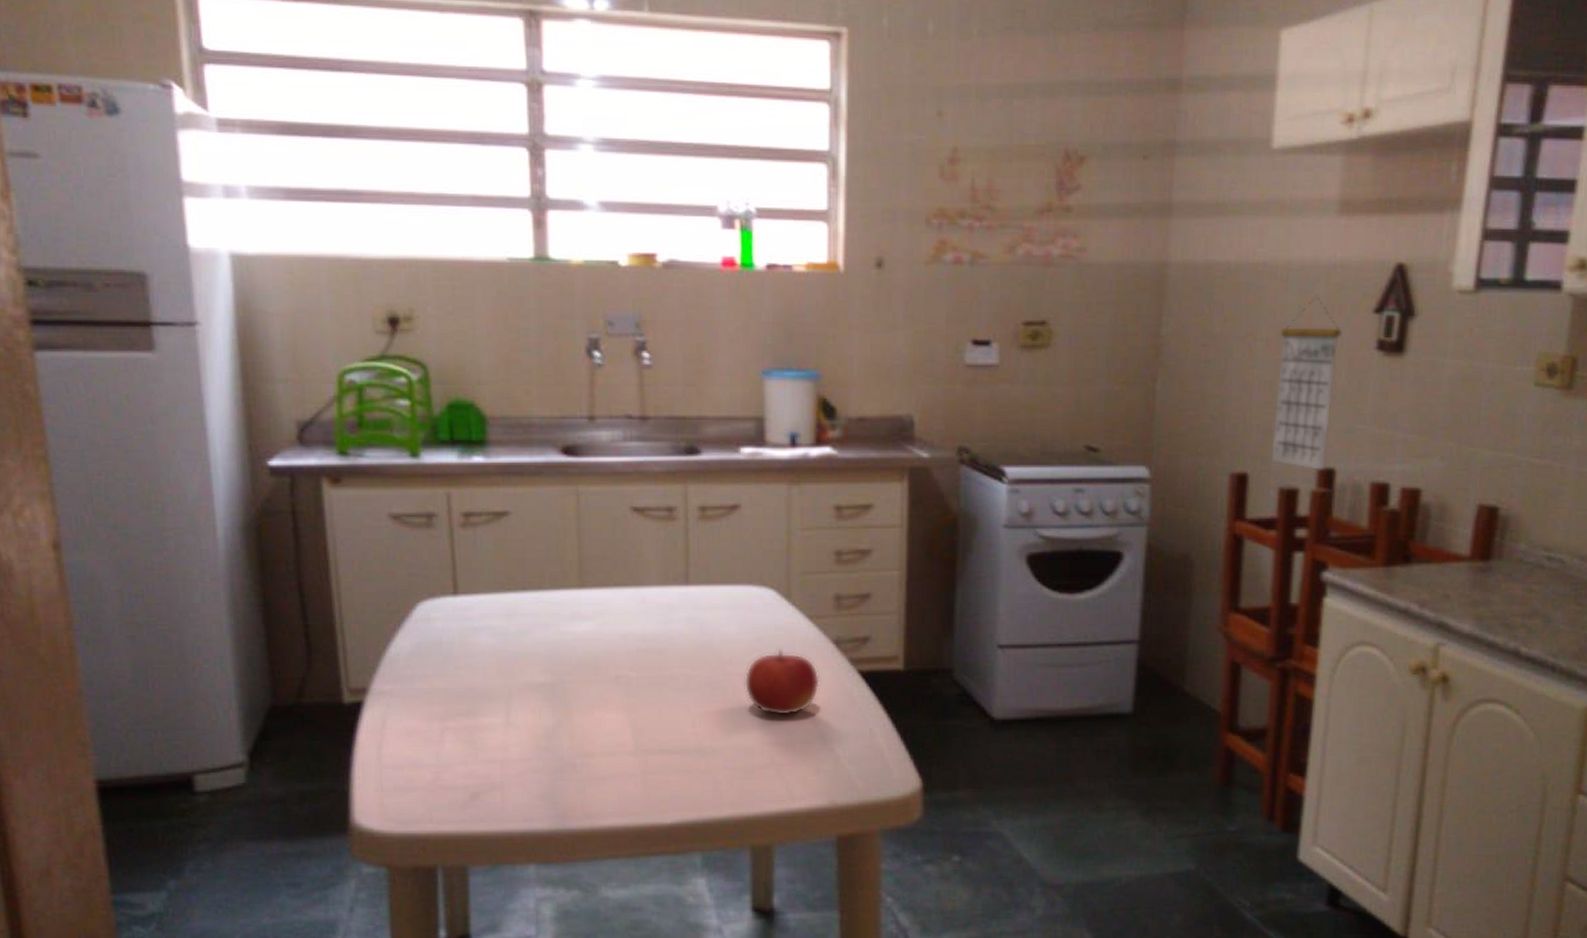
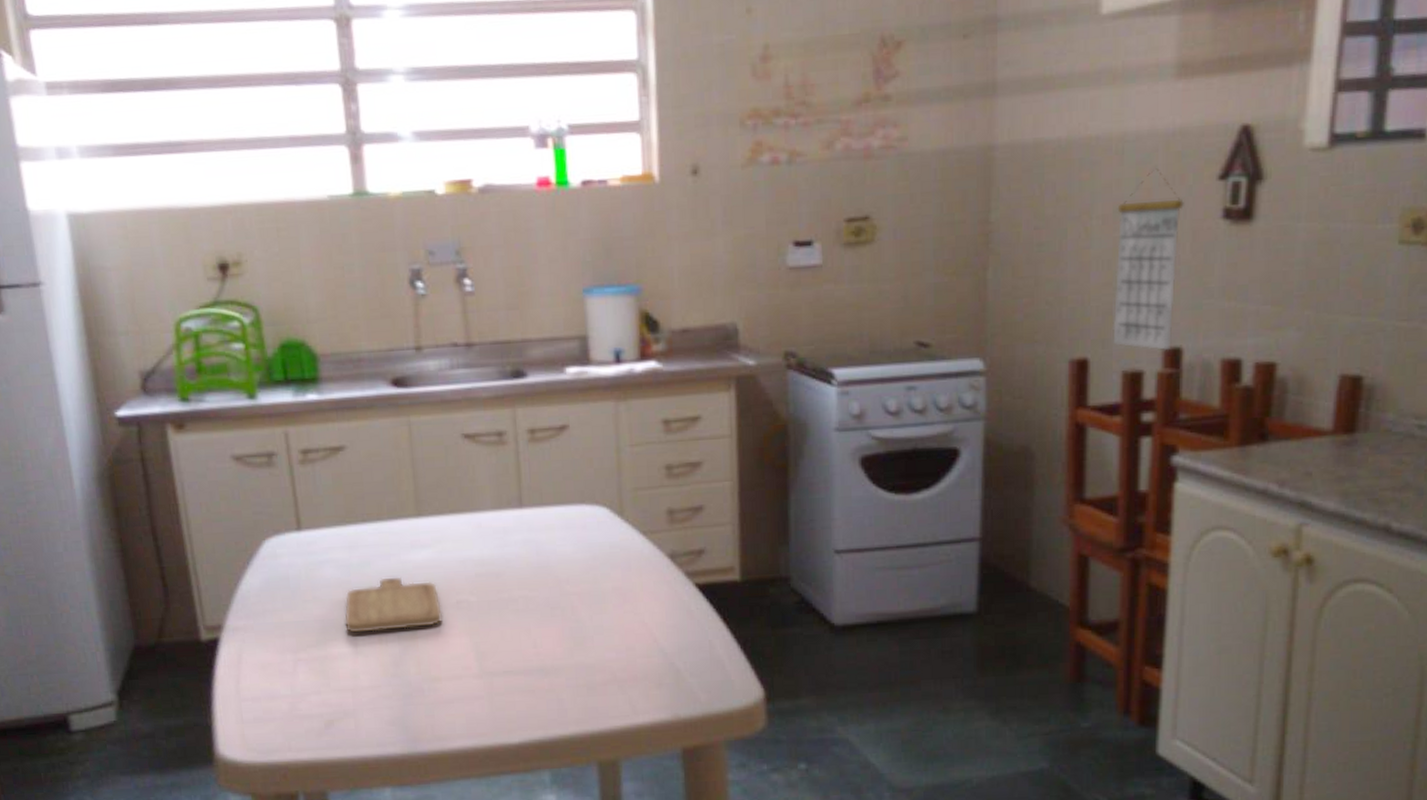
chopping board: none [497,648,600,703] -> present [344,577,442,633]
fruit: present [744,649,819,716] -> none [582,566,657,633]

